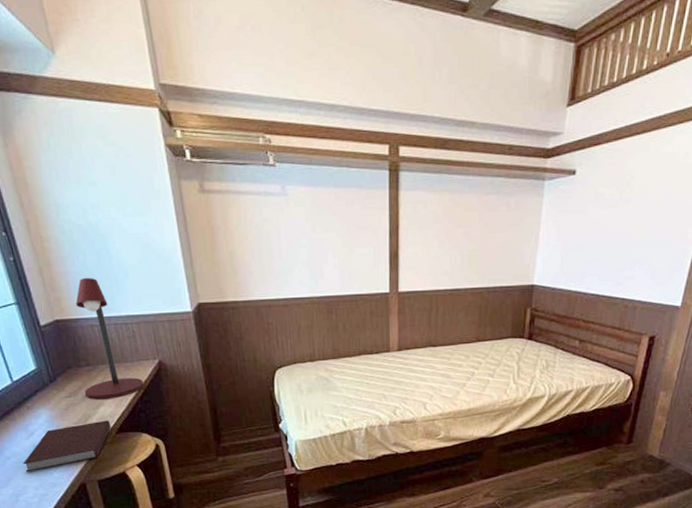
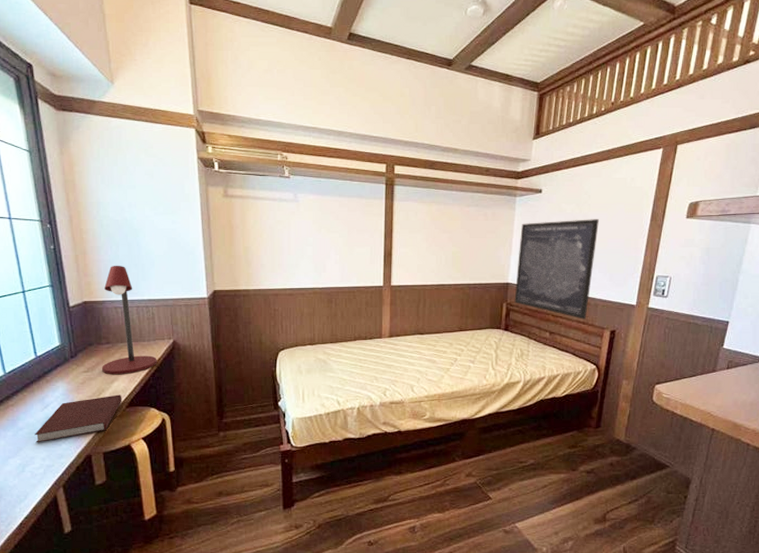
wall art: none [540,205,643,325] -> present [514,219,599,319]

